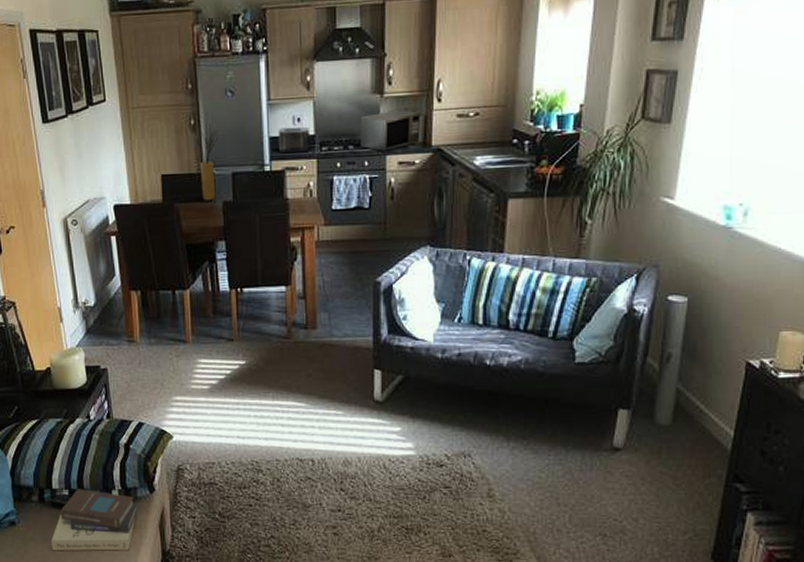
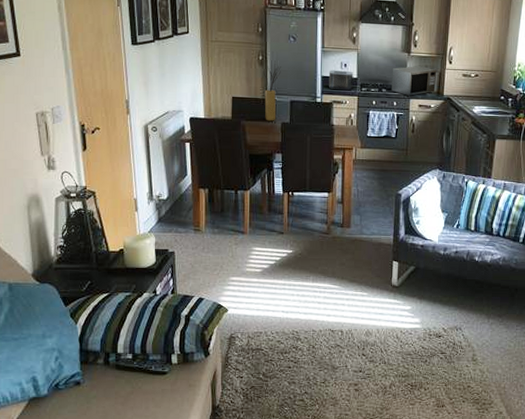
books: present [51,489,137,551] -> none [112,353,193,407]

